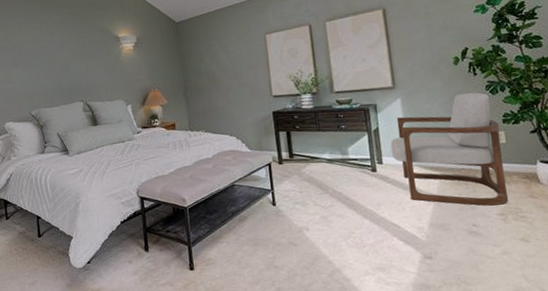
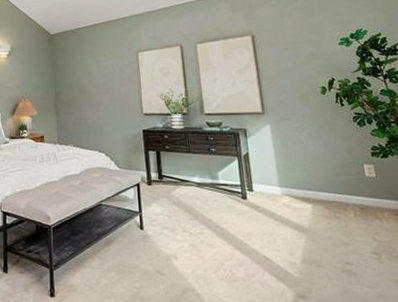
armchair: present [390,92,509,206] -> none [260,123,381,243]

